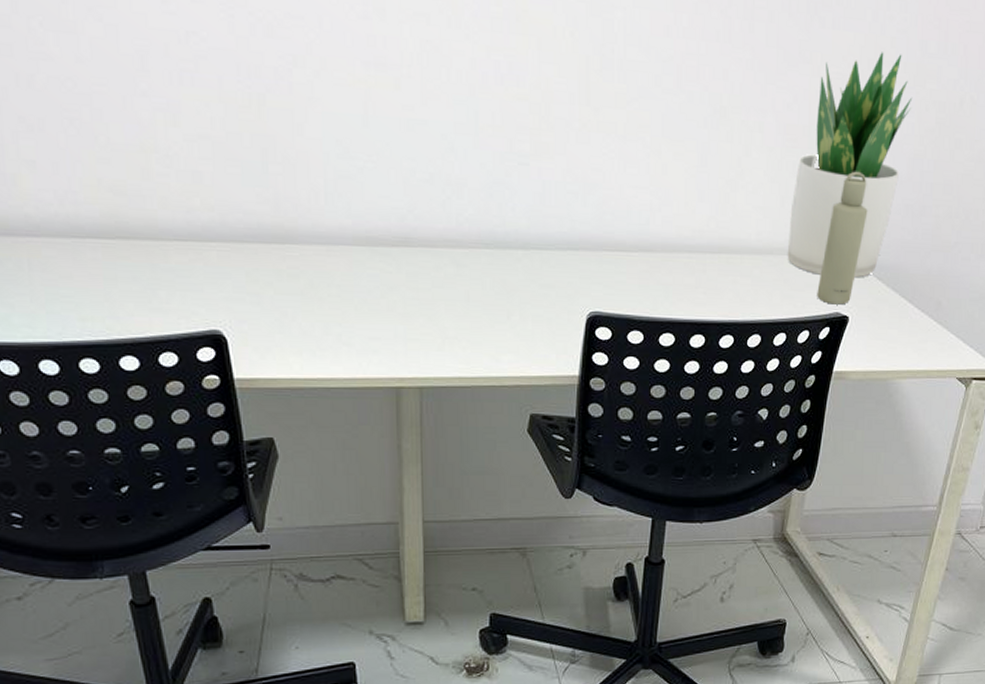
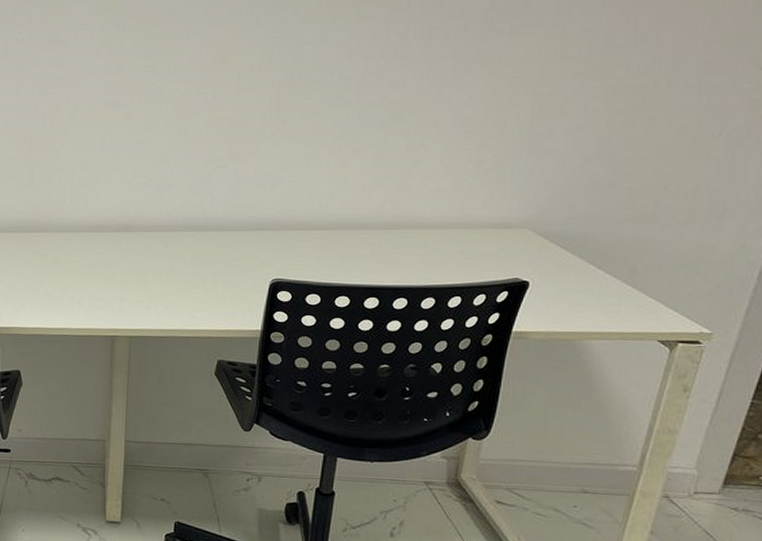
planter: present [787,52,913,278] -> none [462,49,598,247]
bottle: present [817,171,868,305] -> none [494,153,549,271]

